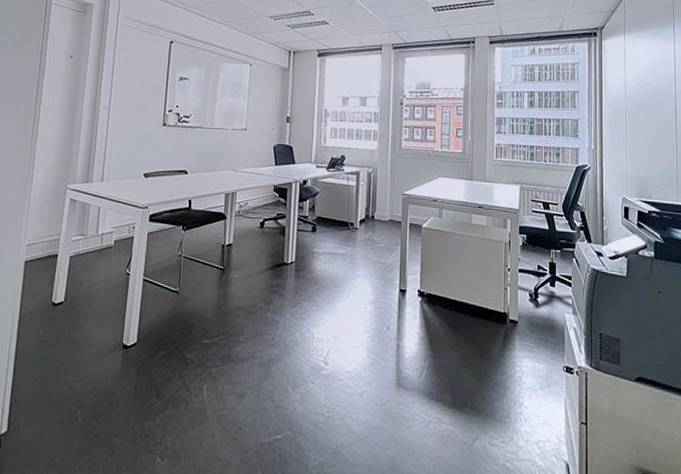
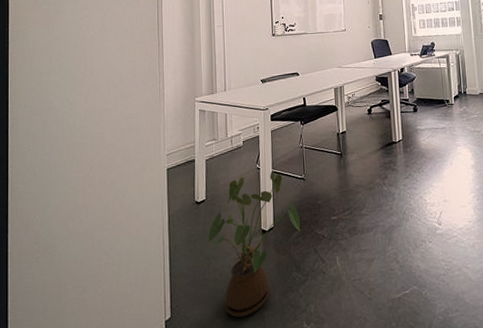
house plant: none [58,279,167,442] -> present [206,171,300,318]

